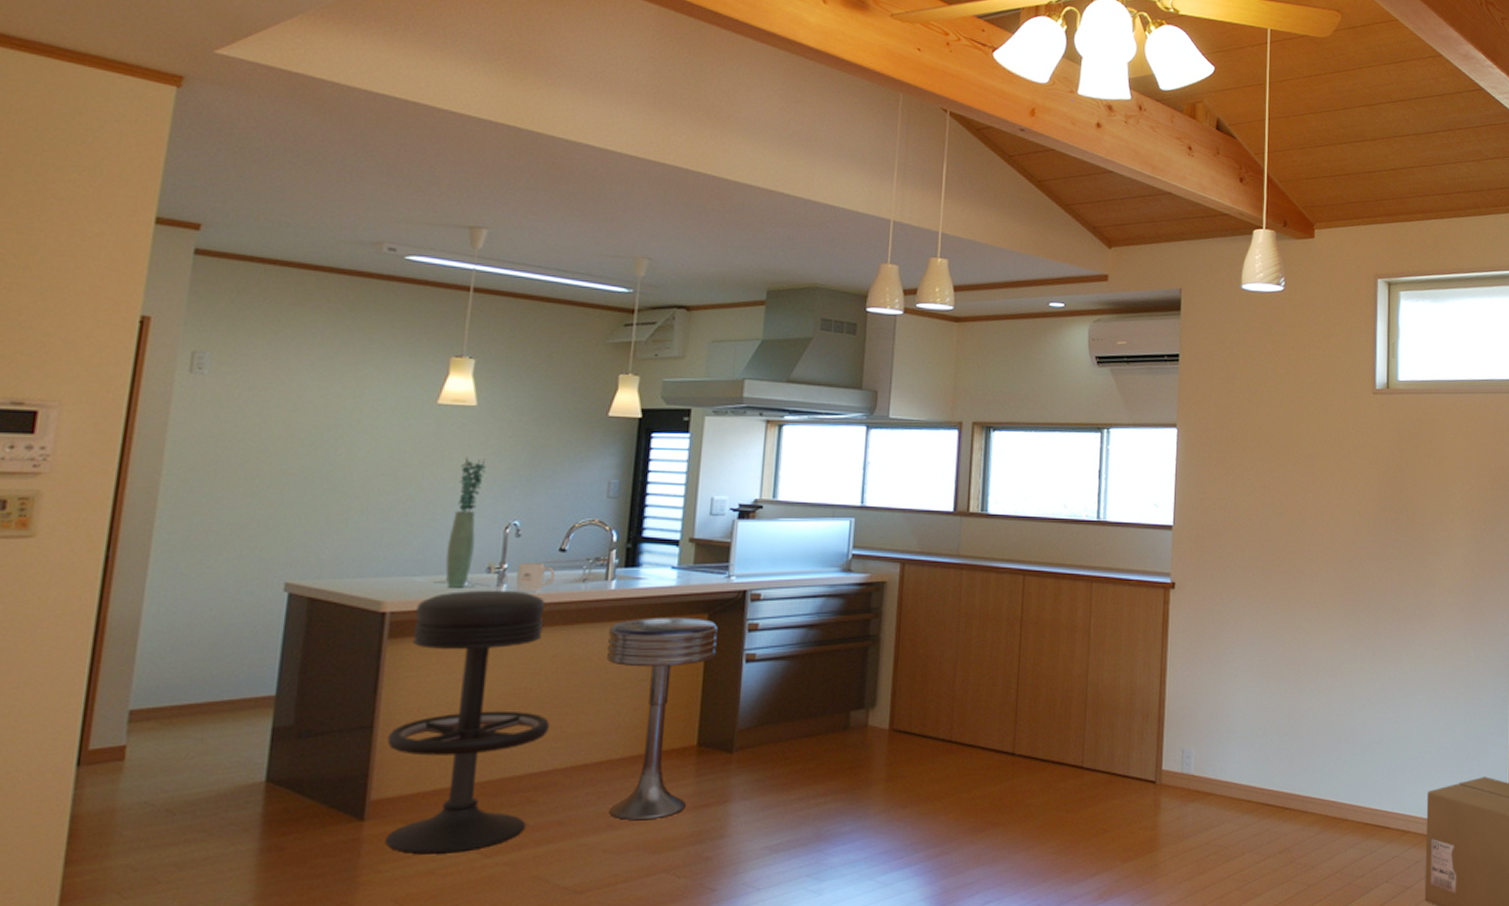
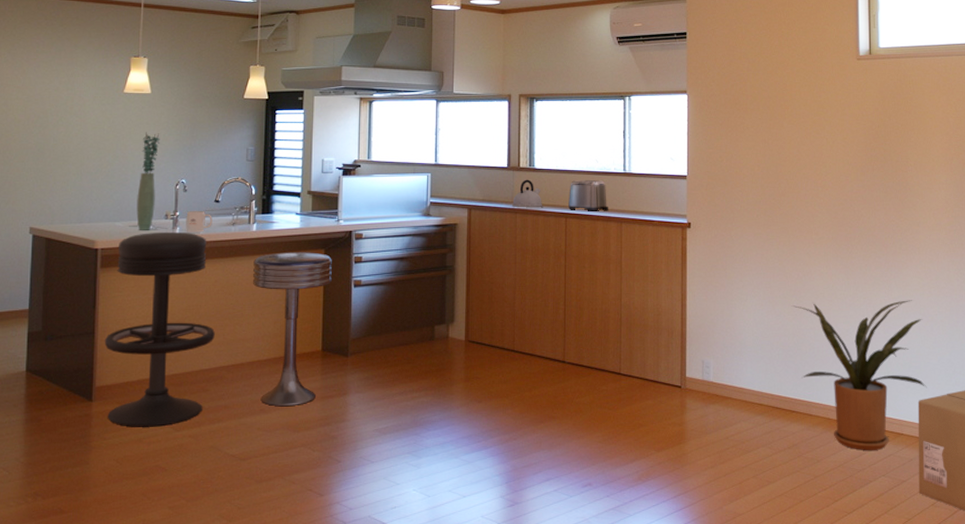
kettle: none [956,527,995,563] -> present [511,179,542,208]
toaster: none [1026,528,1077,568] -> present [567,179,608,211]
house plant: none [1288,674,1438,853] -> present [791,300,927,450]

